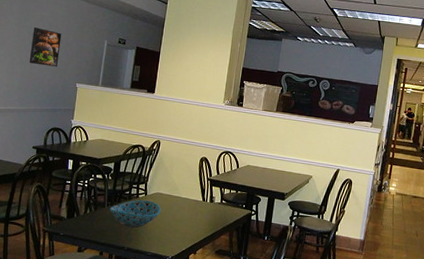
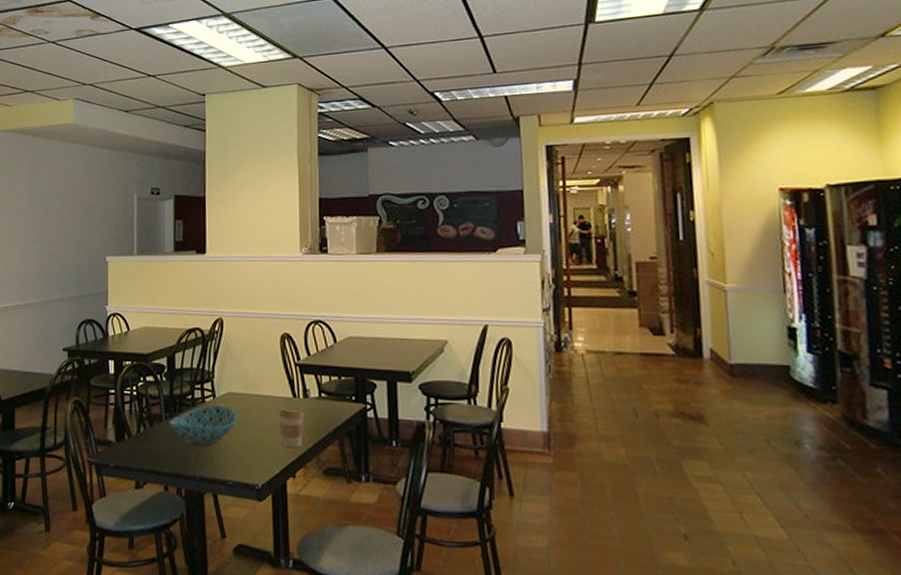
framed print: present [29,27,62,67] -> none [46,192,81,240]
coffee cup: none [189,207,209,235] -> present [278,407,305,448]

